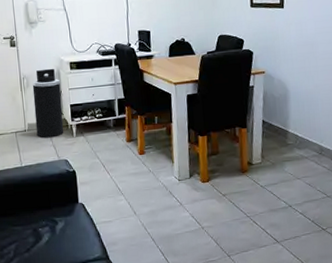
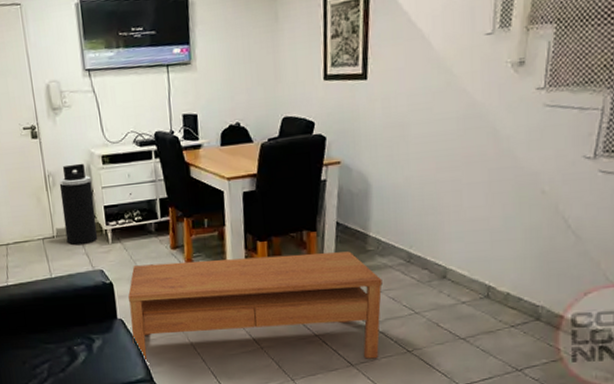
coffee table: none [89,145,301,241] -> present [128,251,383,362]

